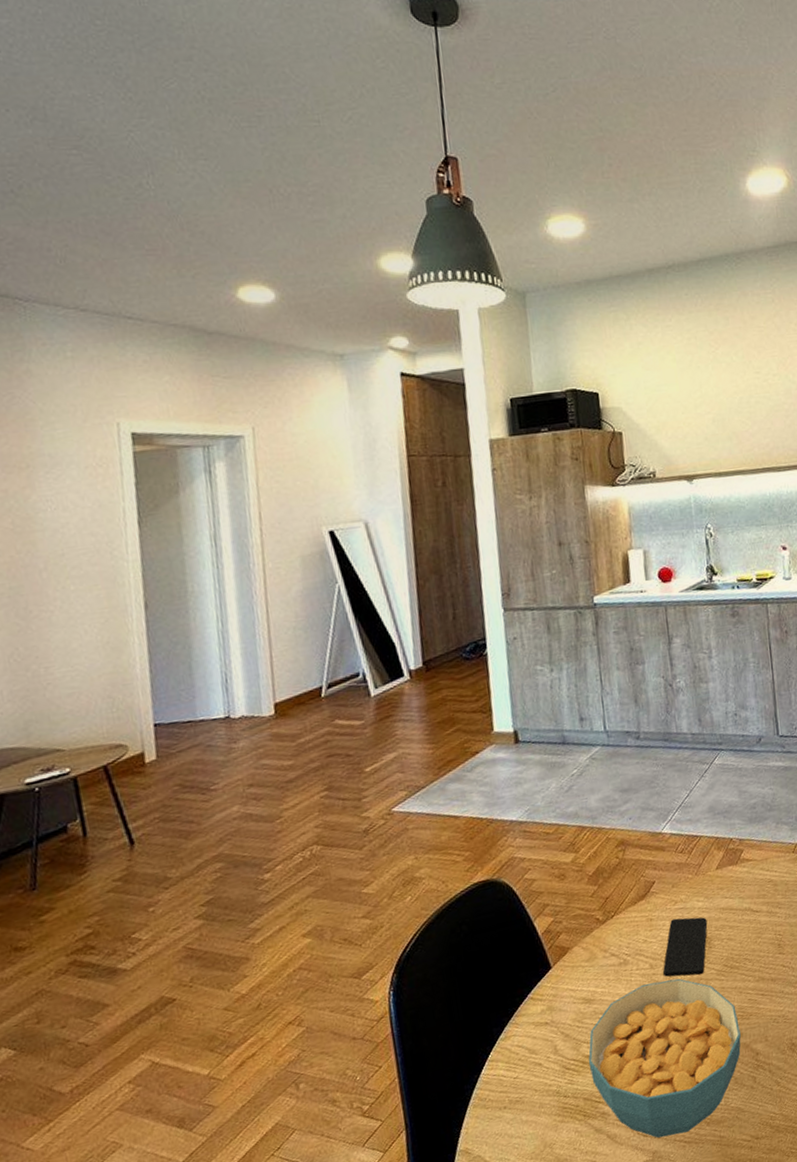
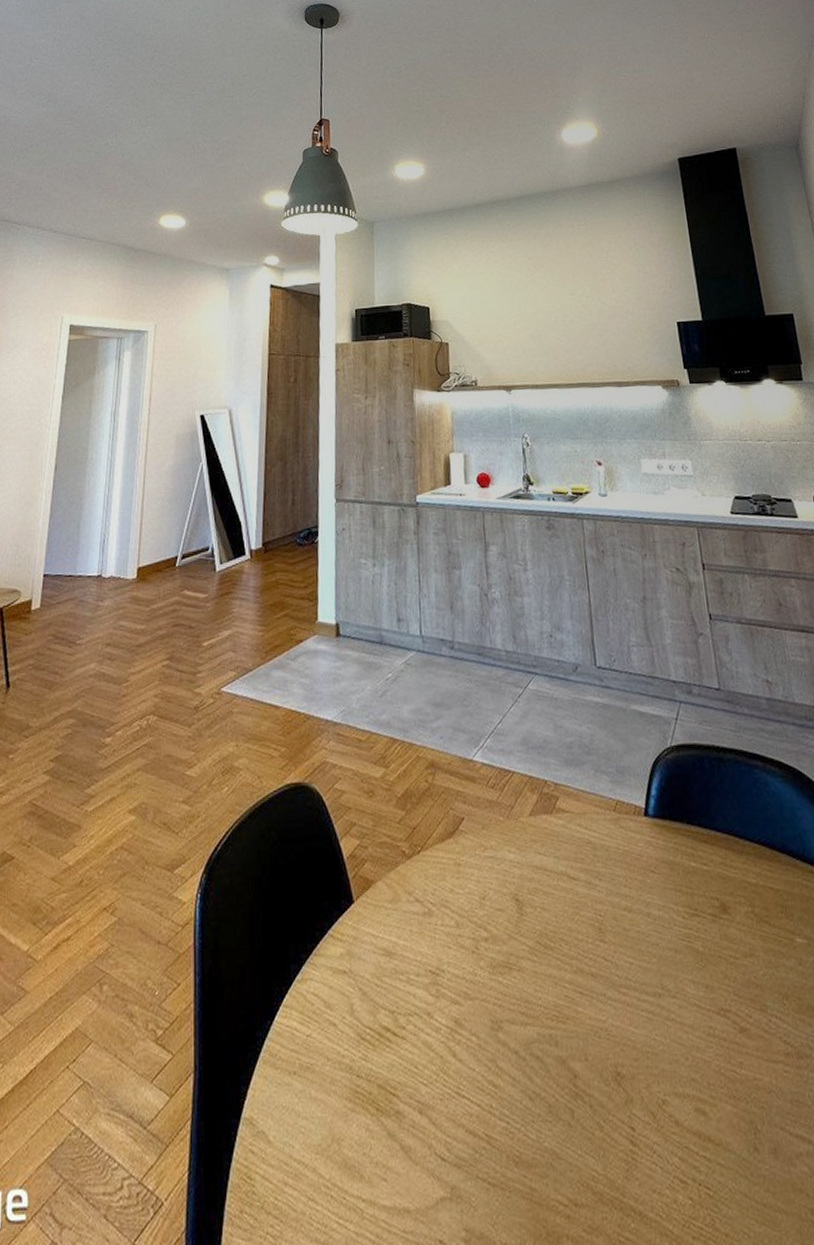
cereal bowl: present [588,978,741,1138] -> none [385,946,556,1169]
smartphone: present [662,917,708,977] -> none [469,868,520,949]

